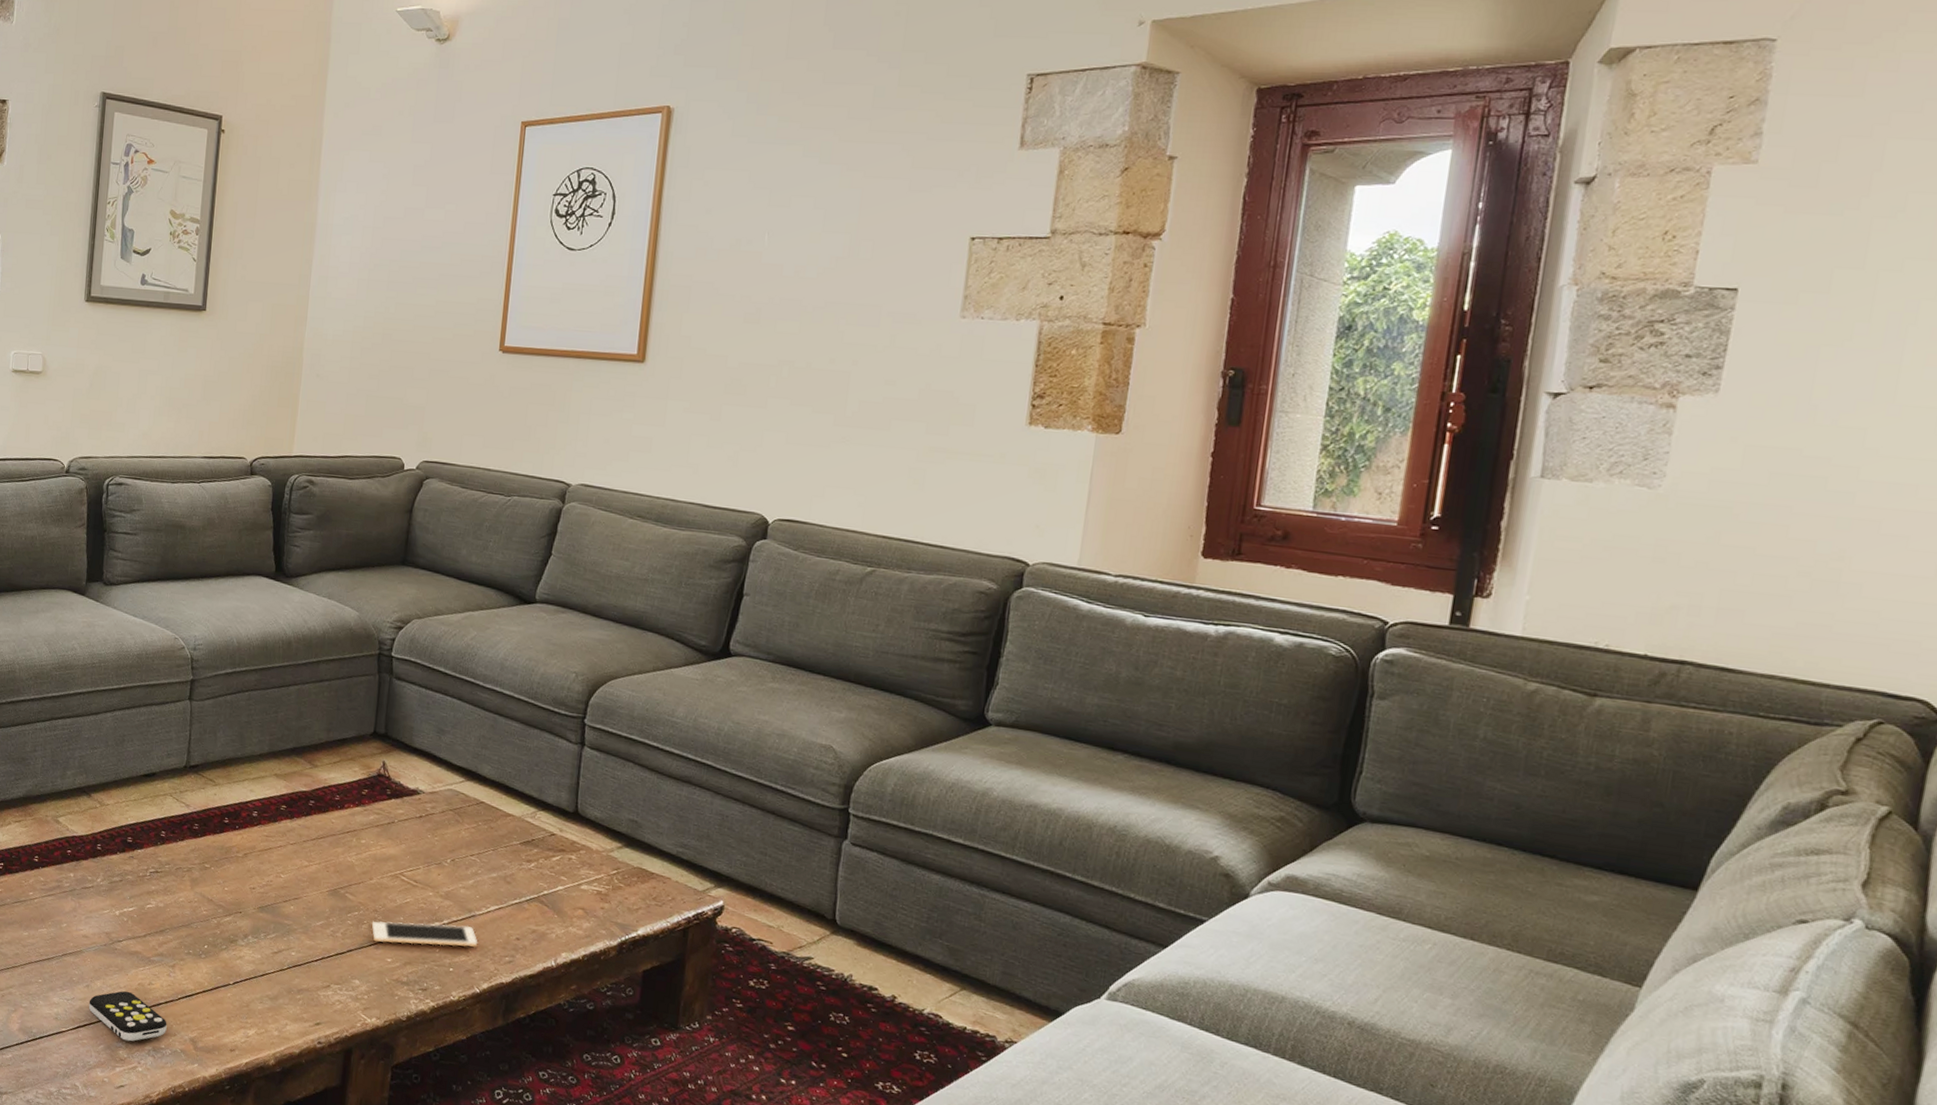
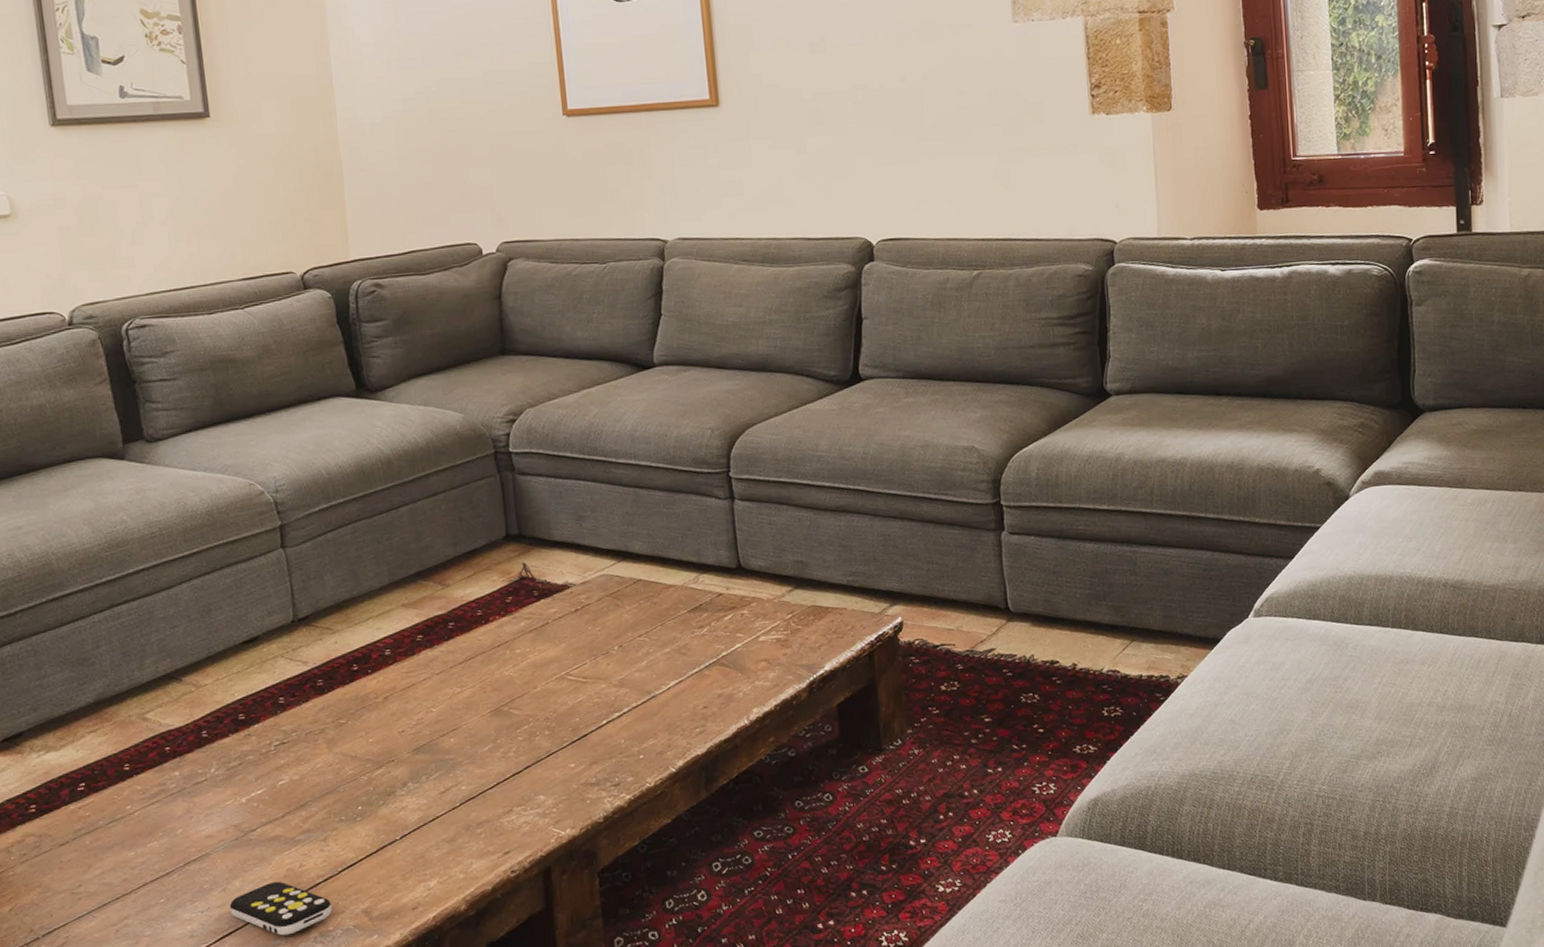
cell phone: present [371,921,478,947] -> none [545,707,665,751]

